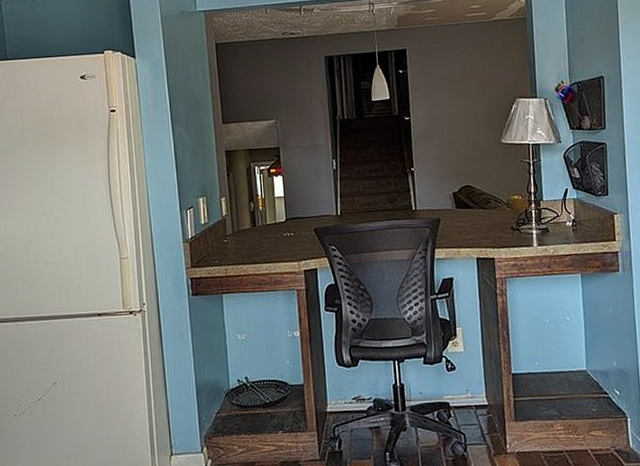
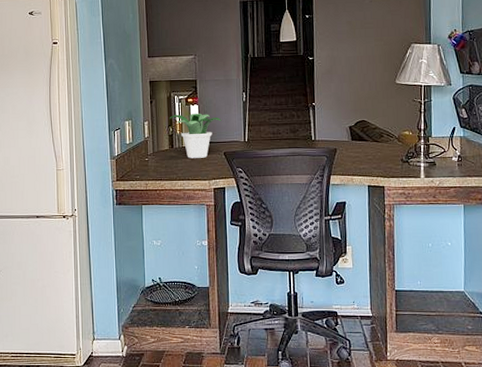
potted plant: none [249,185,310,237] -> present [169,113,222,158]

